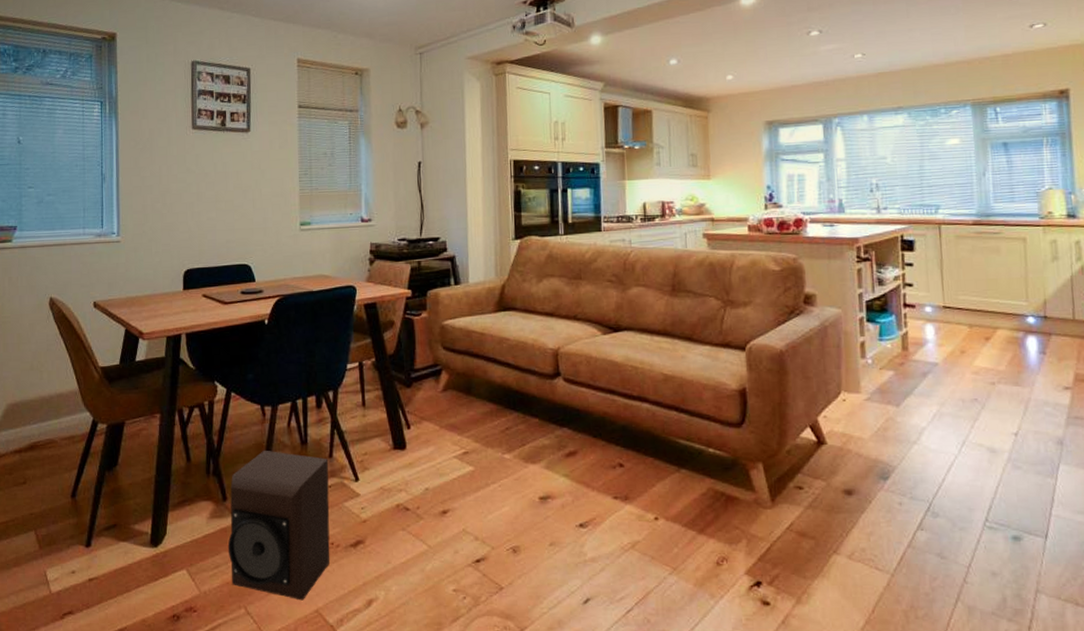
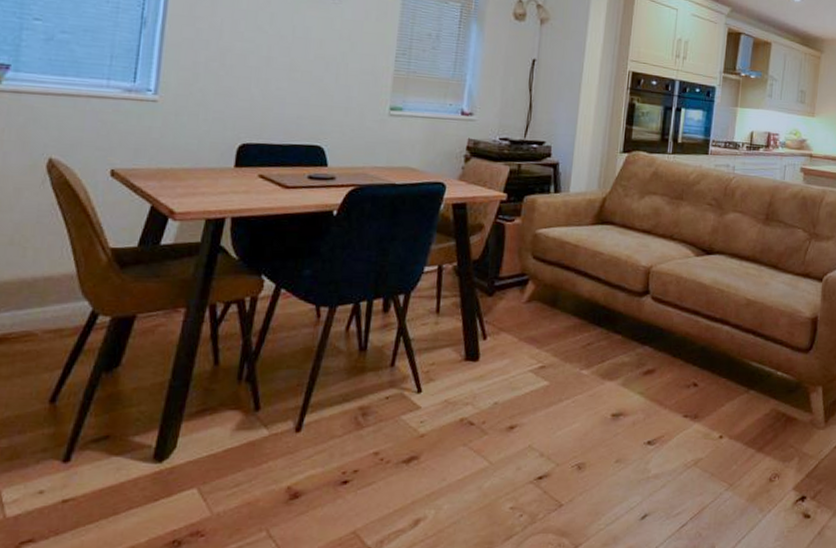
speaker: present [227,450,330,601] -> none [253,355,390,522]

